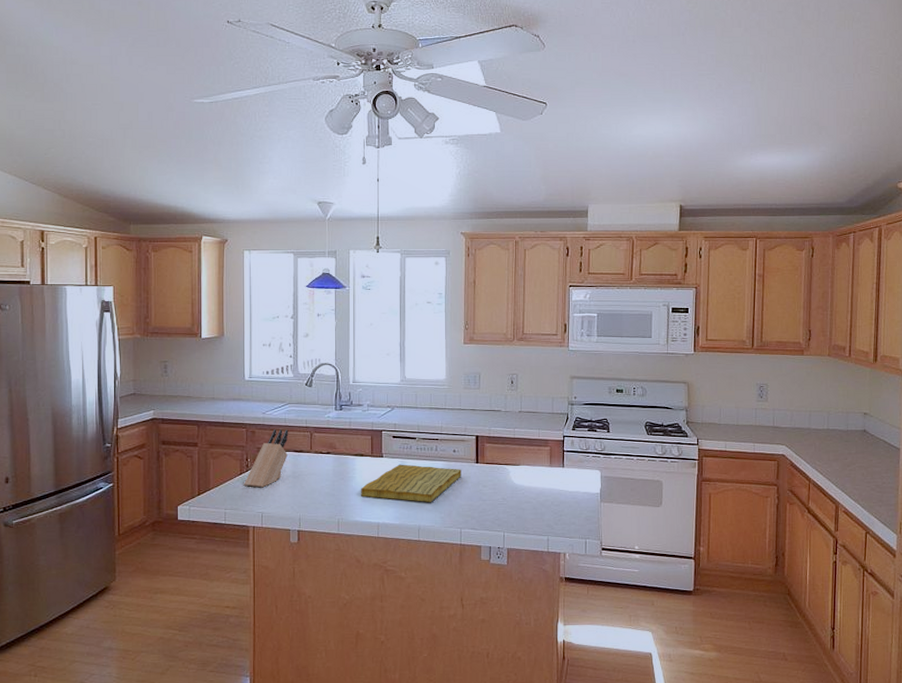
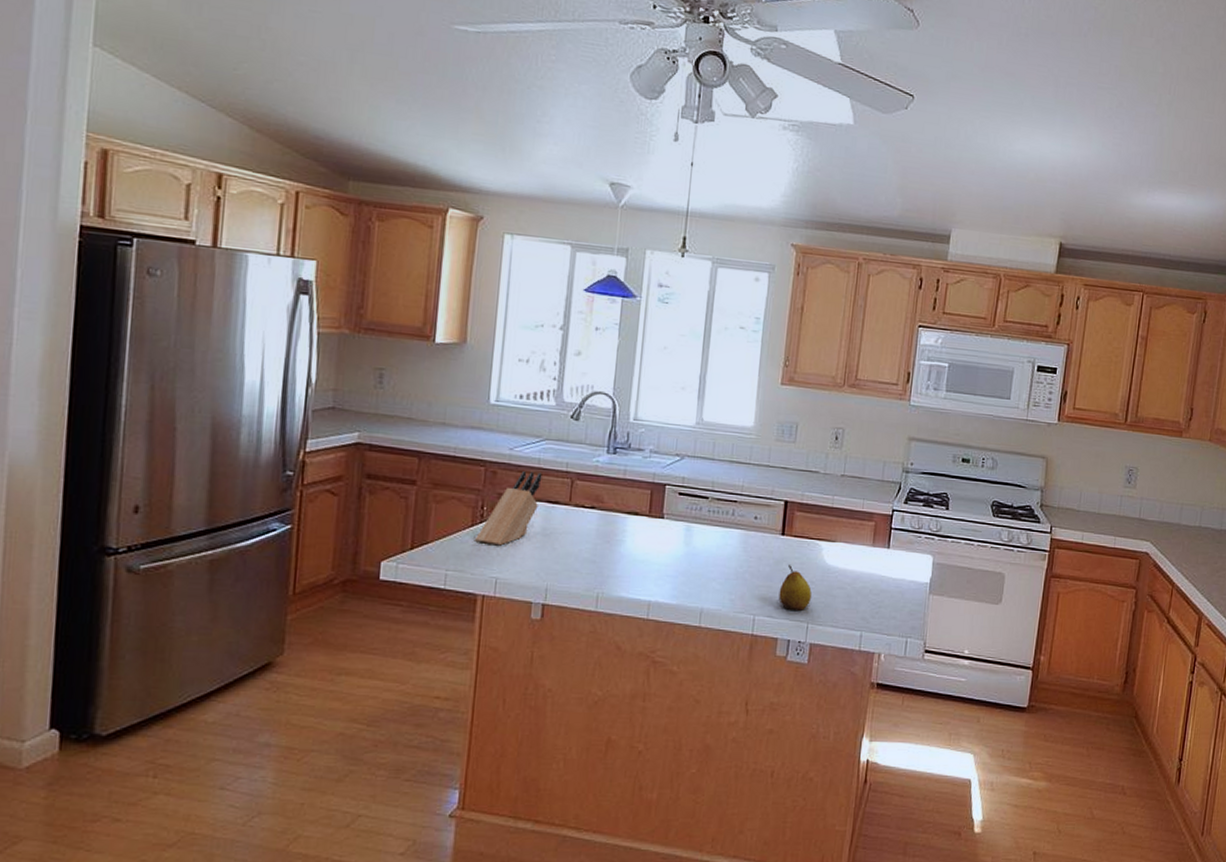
cutting board: present [361,464,462,502] -> none [630,529,763,580]
fruit: none [479,487,504,523] -> present [778,565,812,611]

